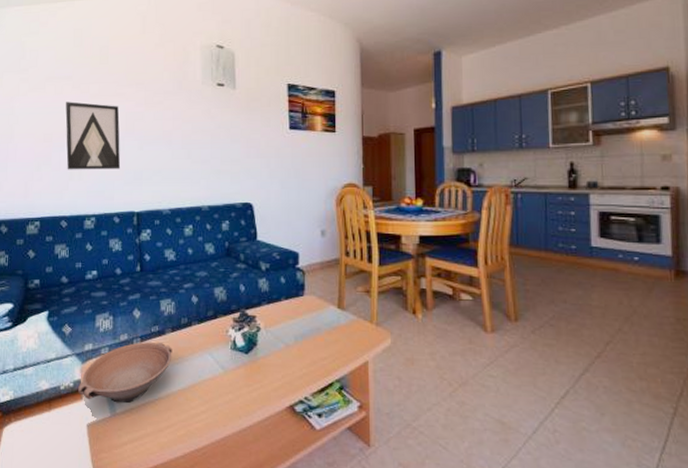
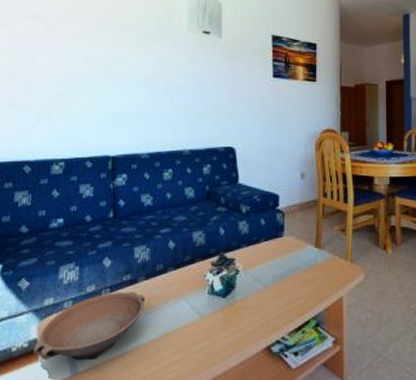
wall art: present [65,101,121,170] -> none [34,41,98,112]

